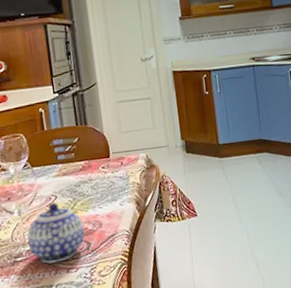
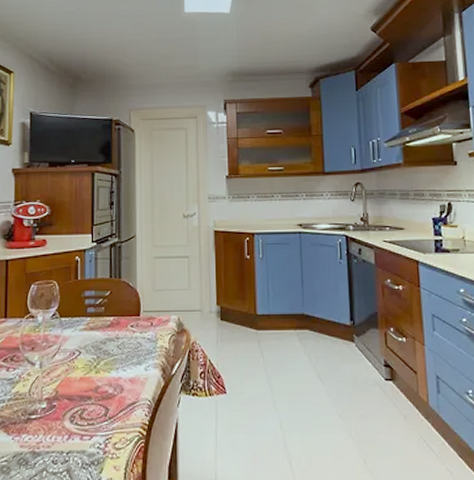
teapot: present [27,203,85,264] -> none [45,359,105,426]

